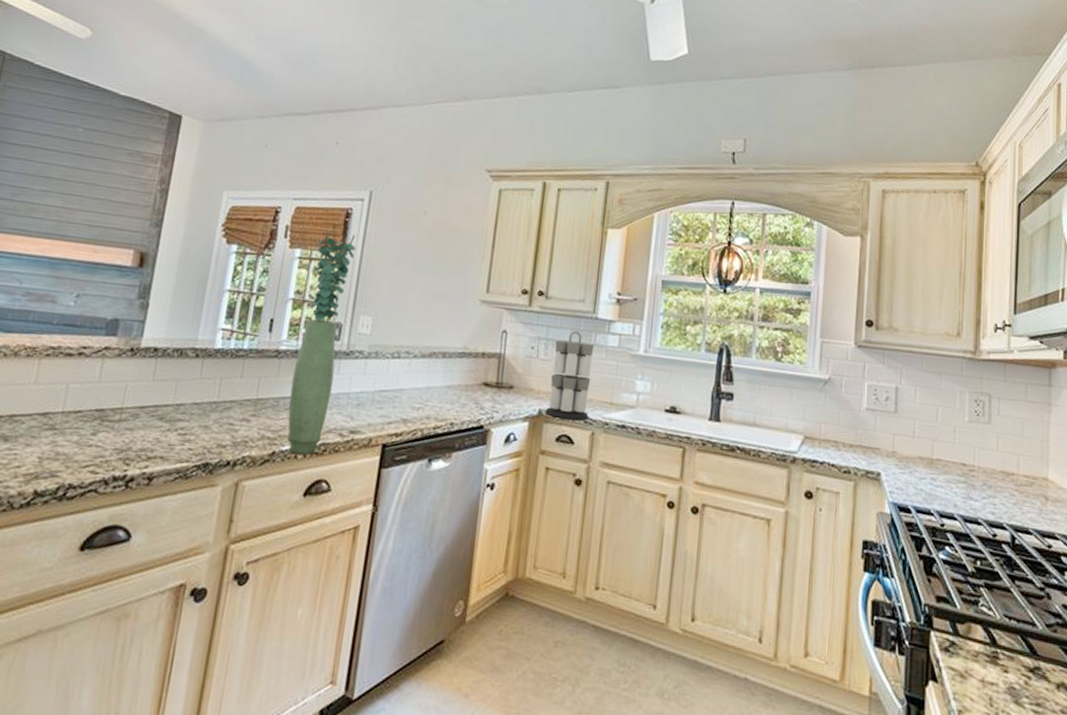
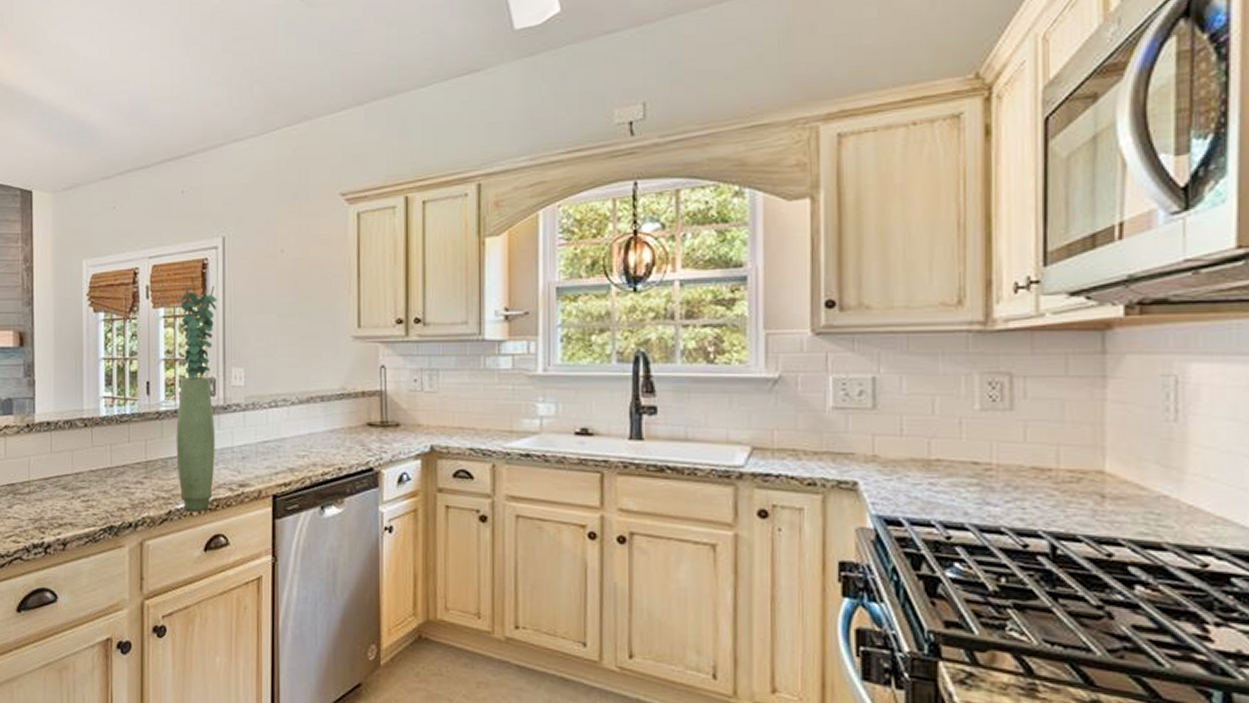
spice rack: present [545,331,594,420] -> none [438,357,487,453]

